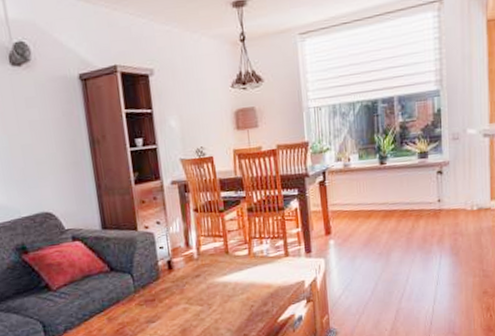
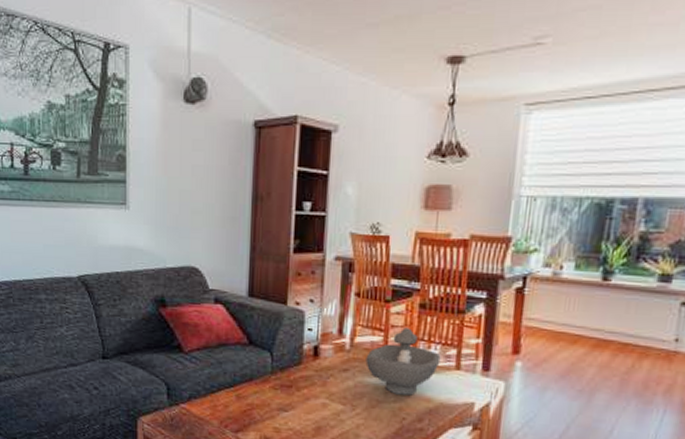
decorative bowl: none [212,230,272,287] -> present [365,327,441,396]

